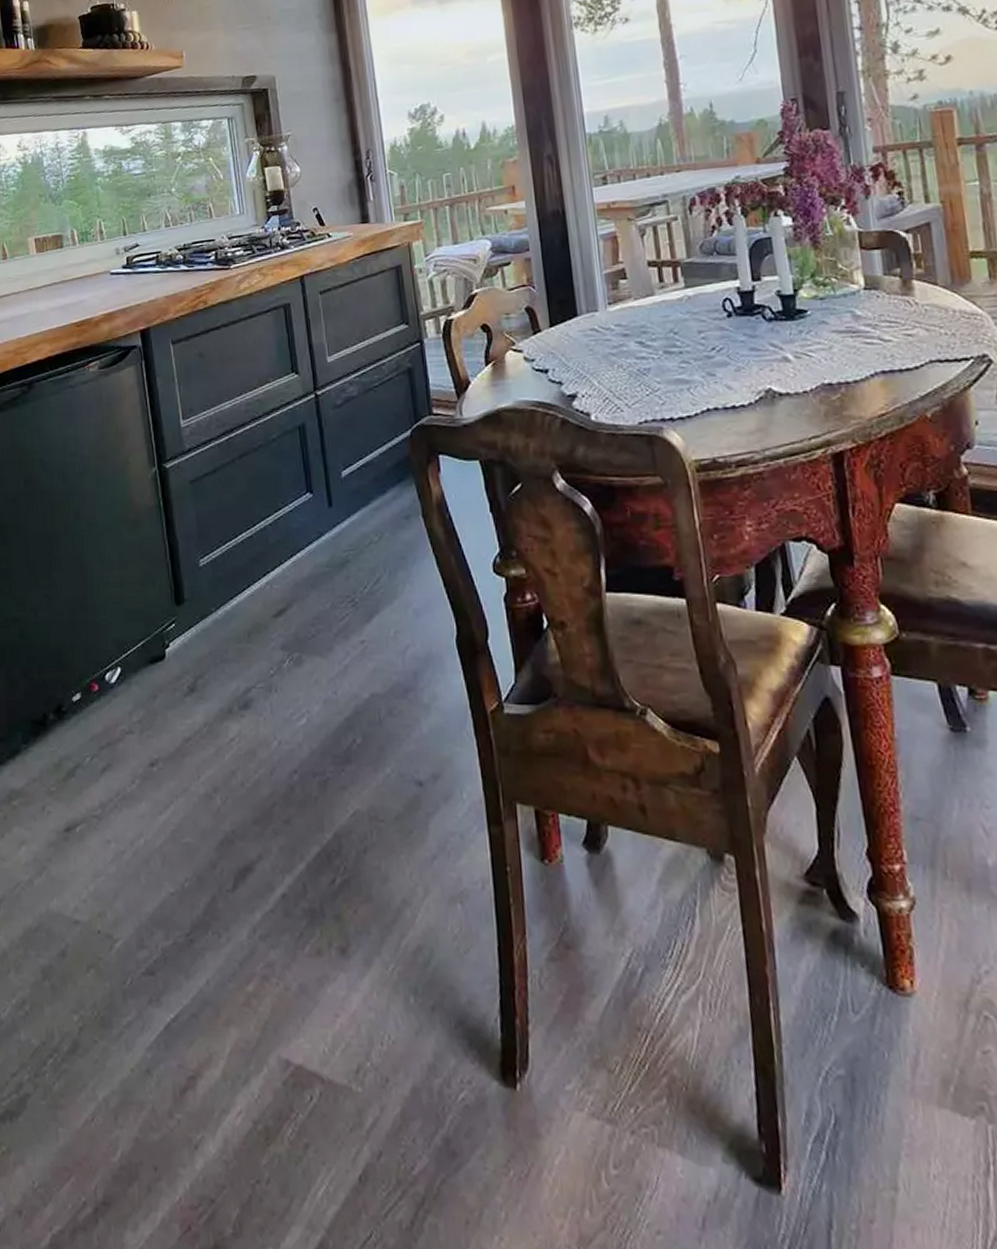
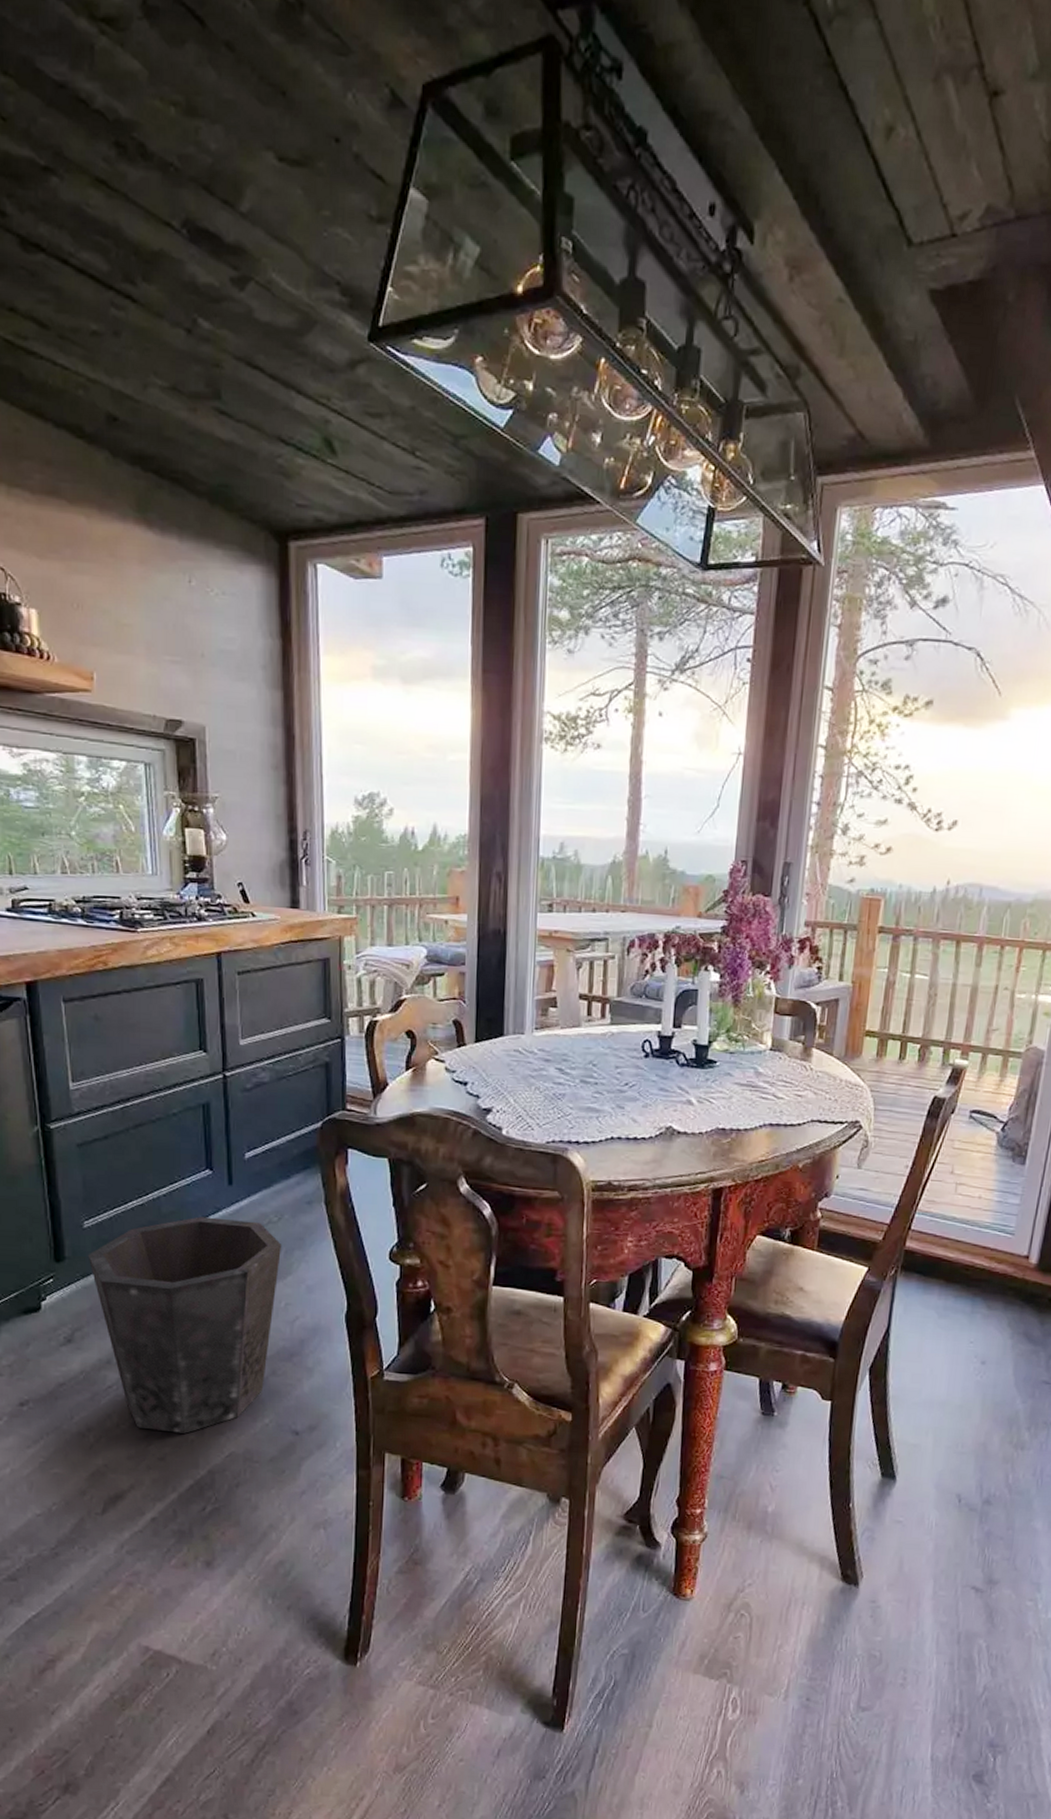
waste bin: none [204,543,386,790] -> present [87,1216,282,1434]

